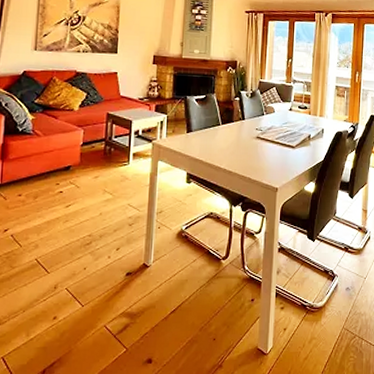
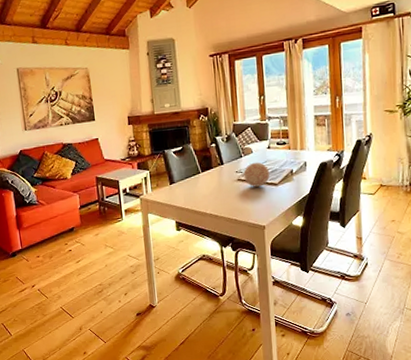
decorative ball: none [263,122,289,147] -> present [243,162,270,187]

